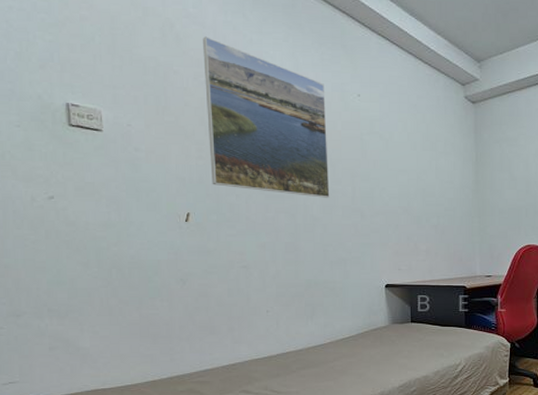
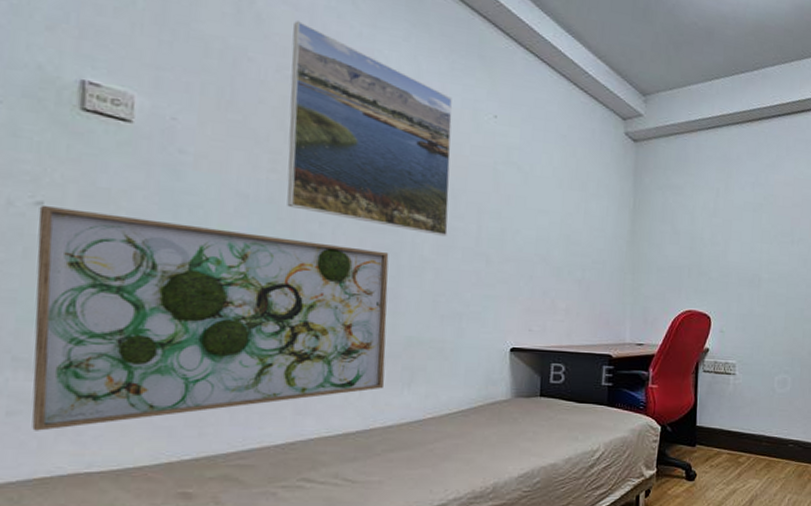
wall art: none [51,199,294,360] -> present [32,206,389,431]

